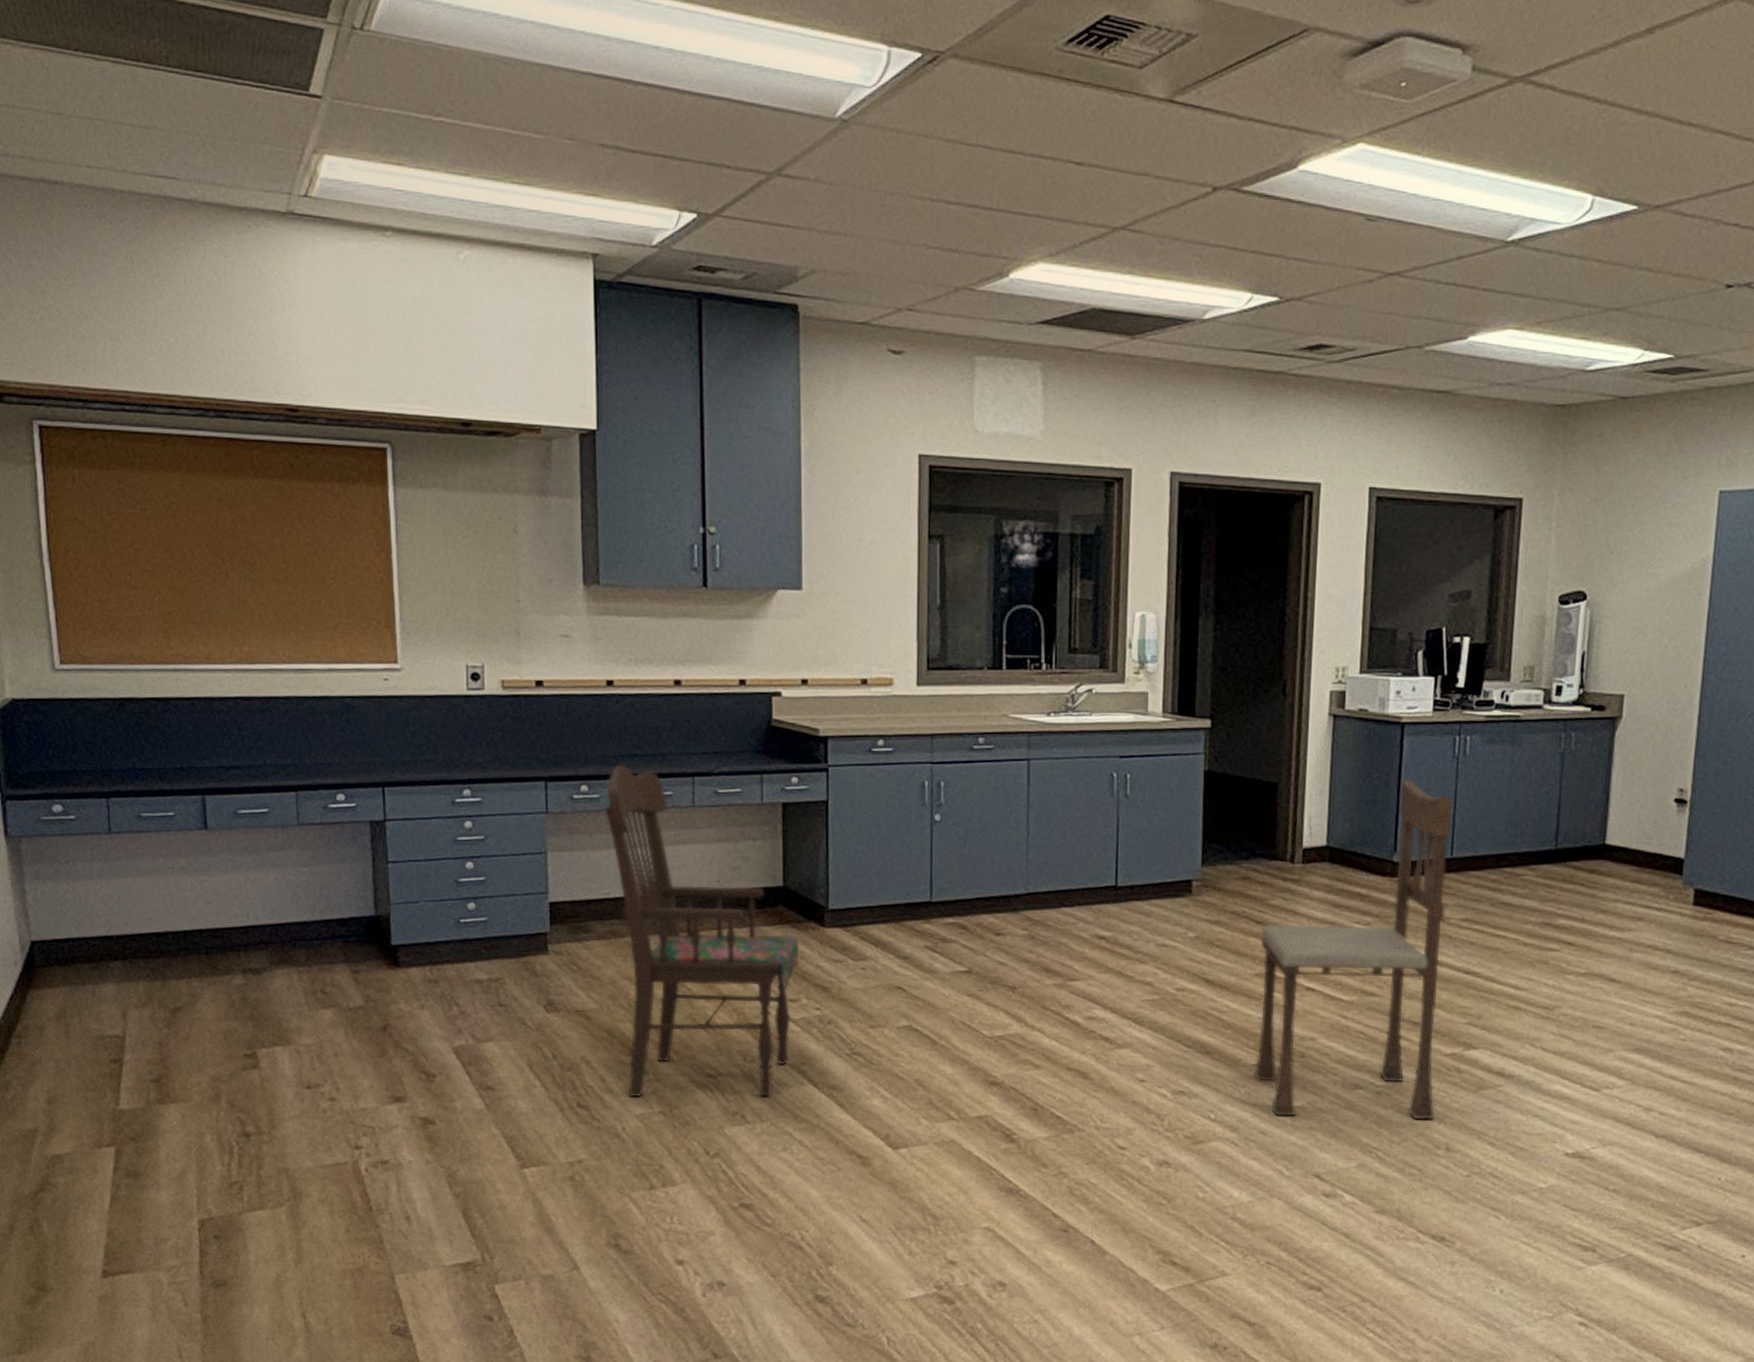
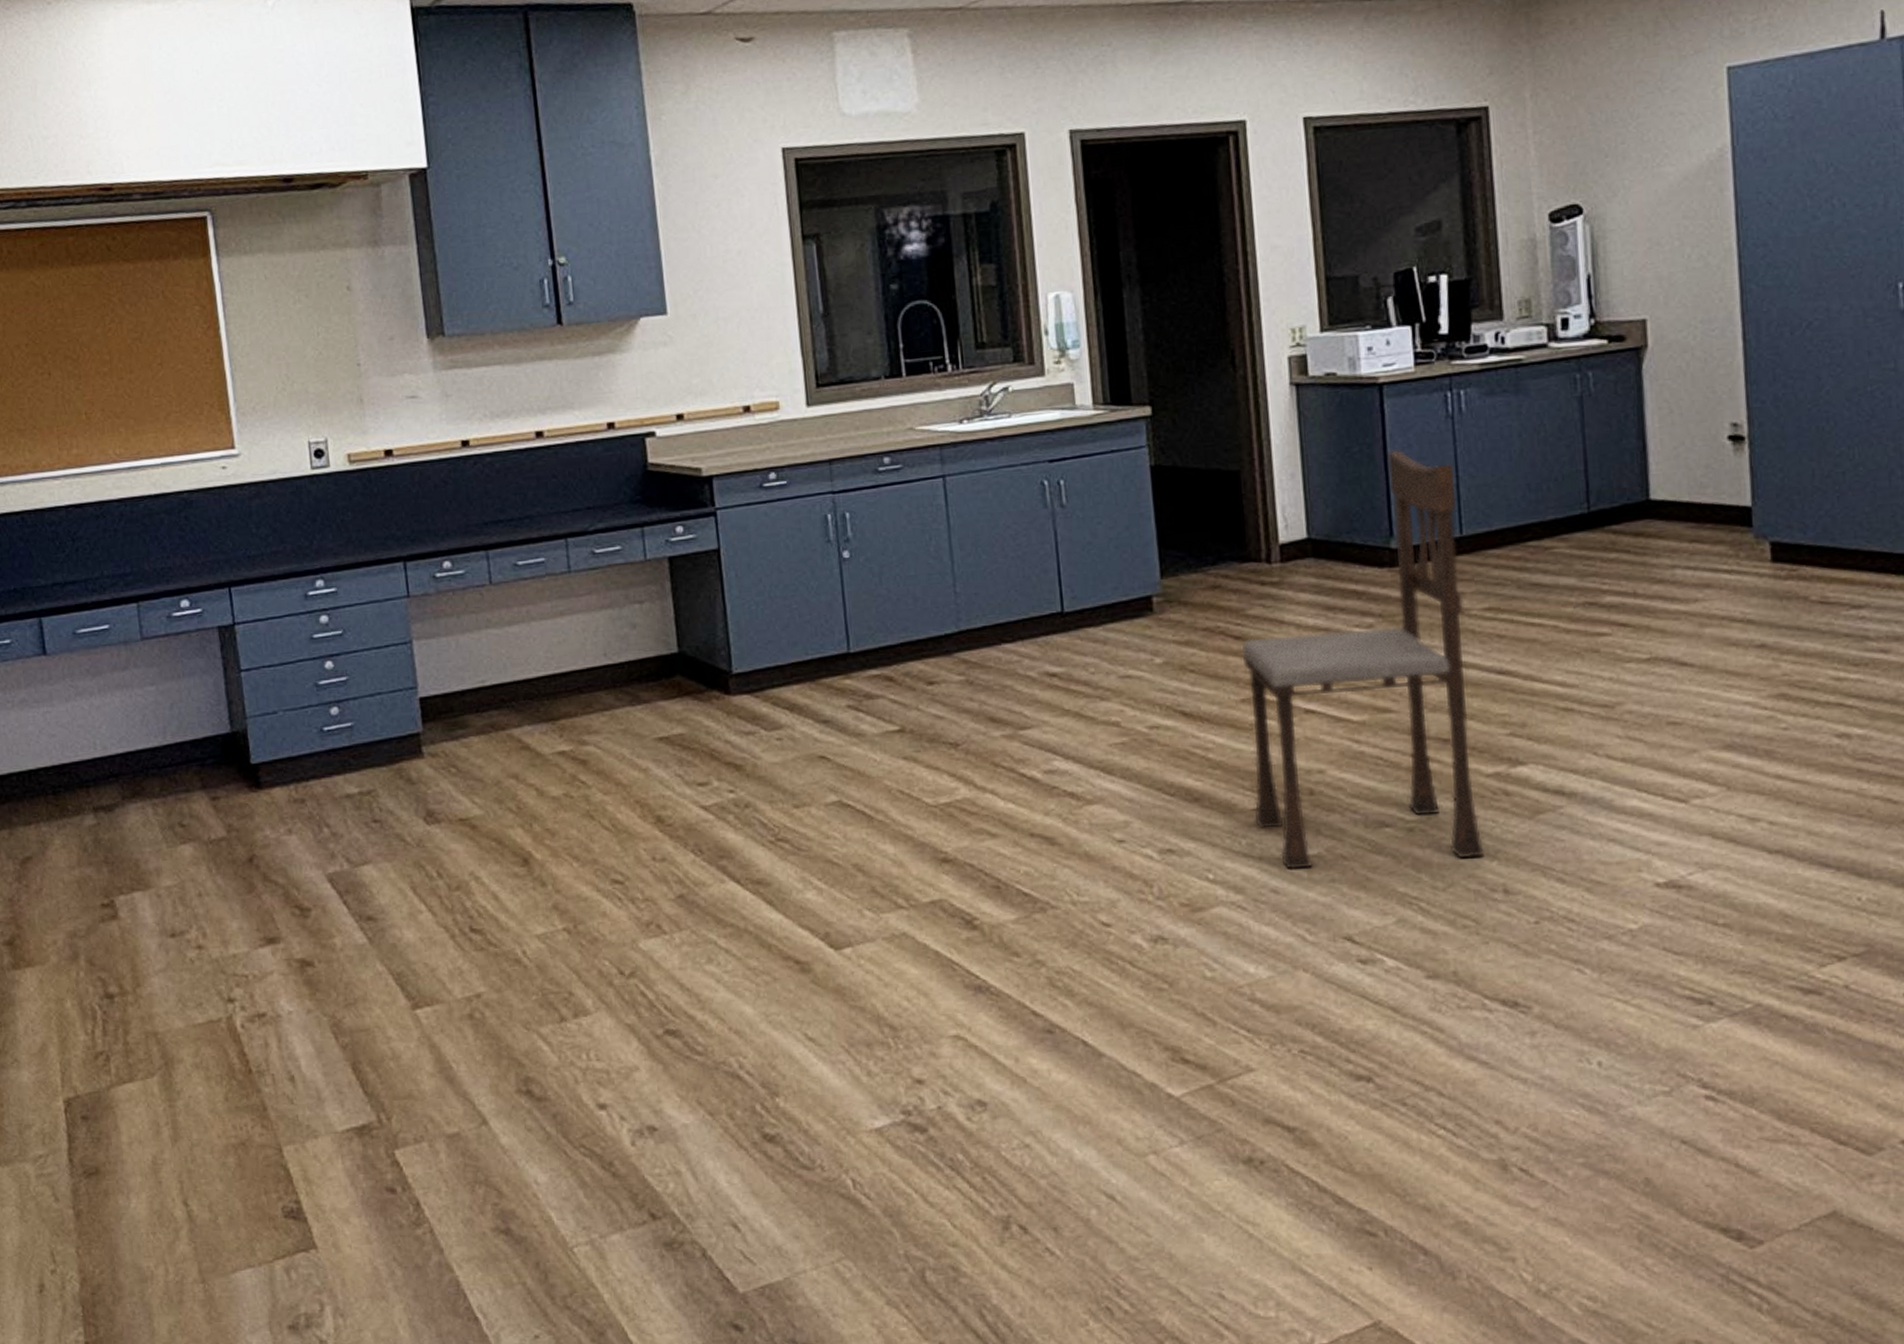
dining chair: present [604,764,800,1098] -> none [471,532,706,914]

